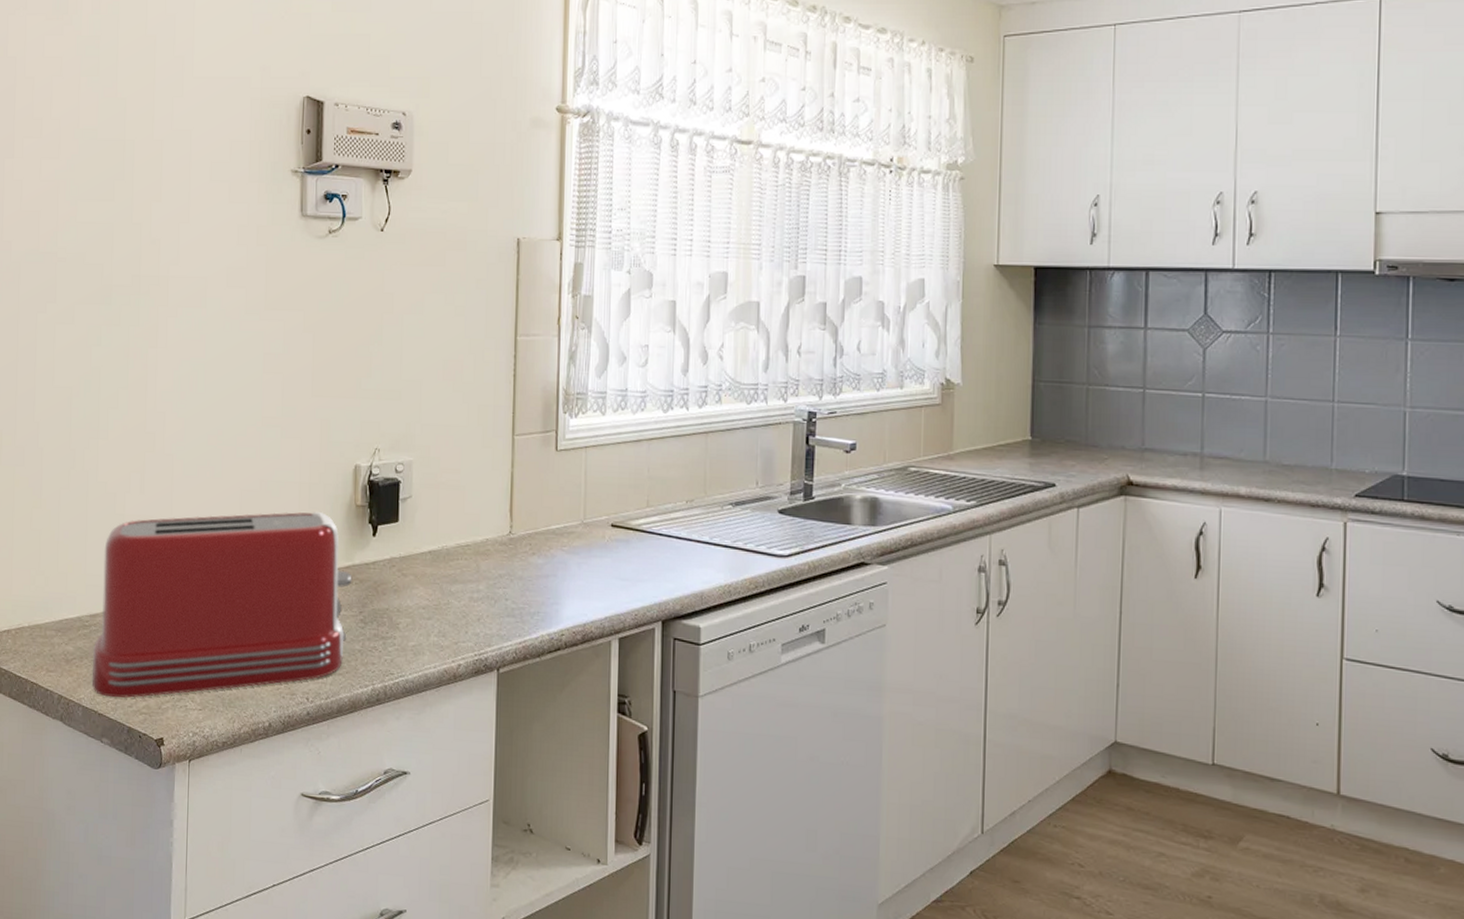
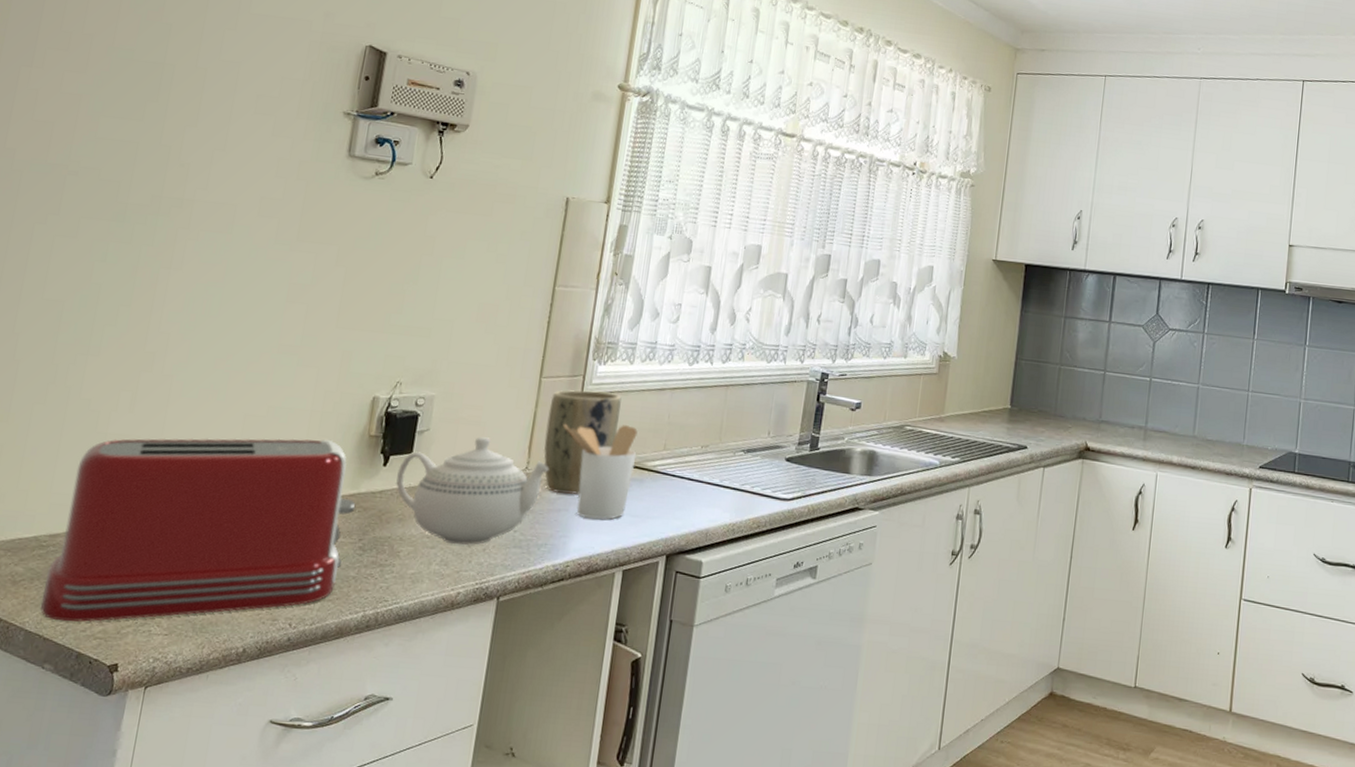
teapot: none [387,501,532,616] -> present [396,437,548,545]
plant pot: none [524,446,597,559] -> present [544,390,622,494]
utensil holder: none [542,482,620,585] -> present [564,424,638,520]

